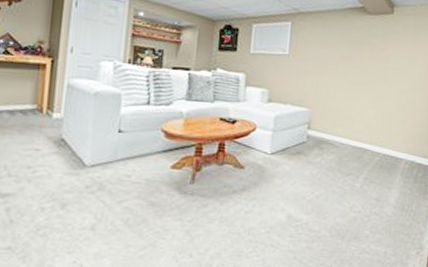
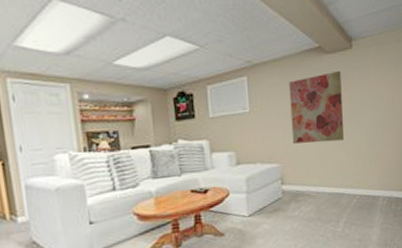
wall art: none [324,31,380,98] -> present [289,70,345,144]

